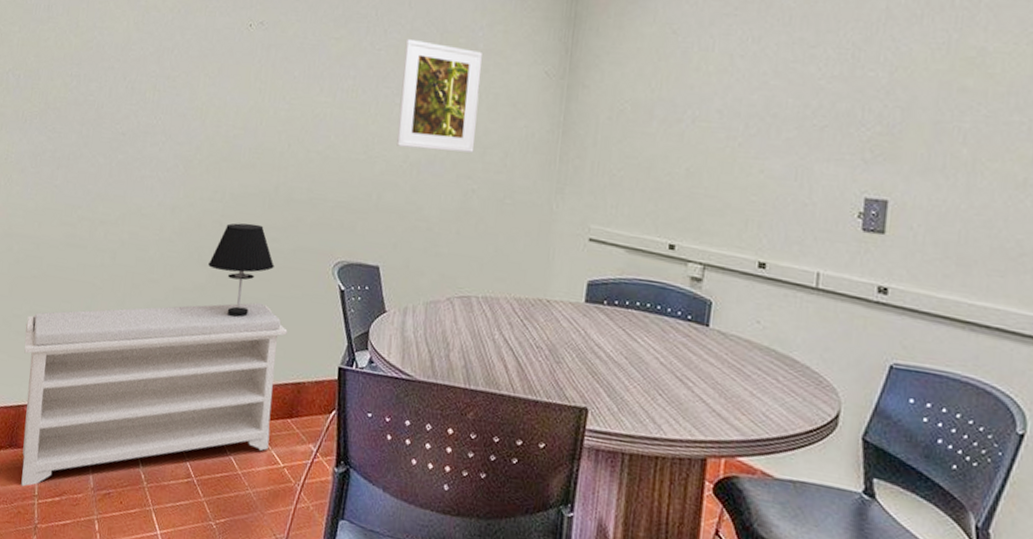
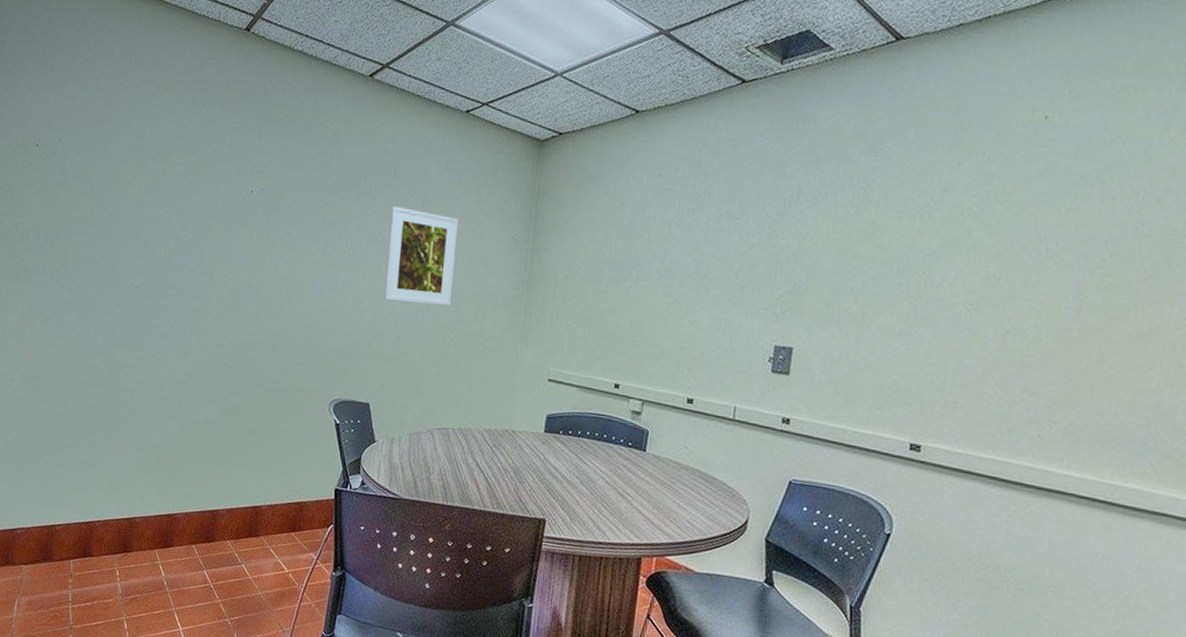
bench: present [21,302,288,487] -> none [54,434,290,594]
table lamp: present [208,223,275,318] -> none [219,366,278,448]

